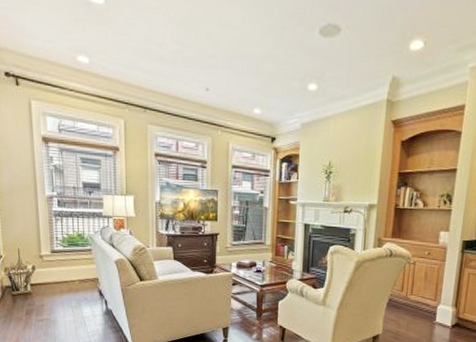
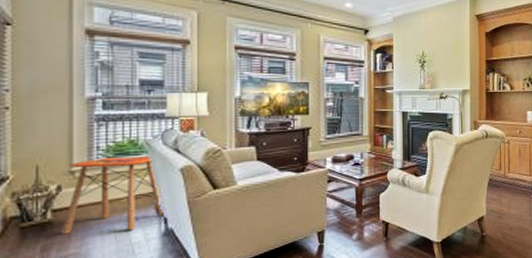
side table: none [37,247,106,307] -> present [62,157,165,235]

